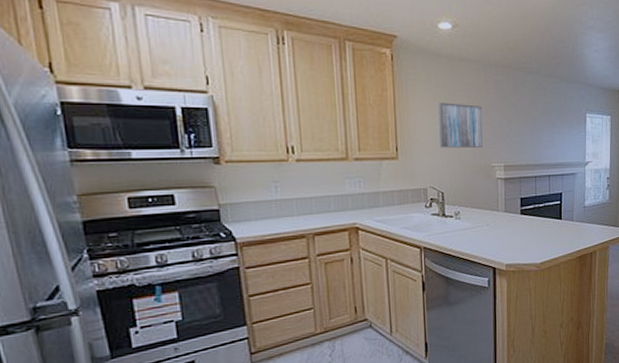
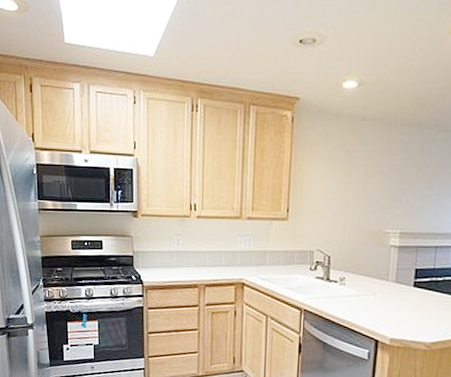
wall art: present [438,102,483,148] -> none [332,164,382,212]

